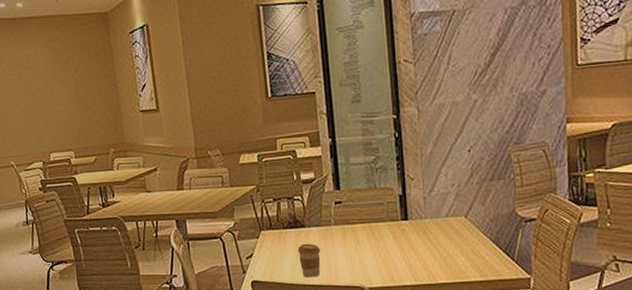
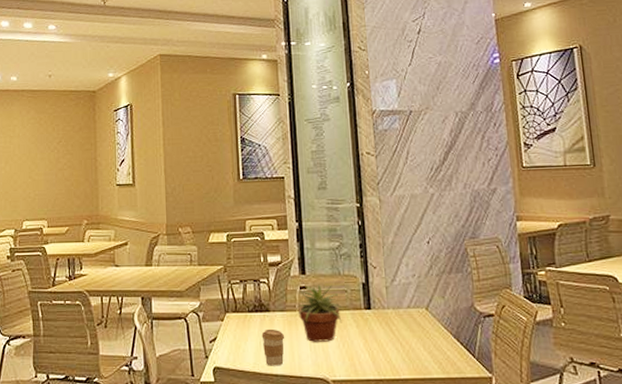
potted plant: none [329,198,381,254] -> present [294,284,345,342]

